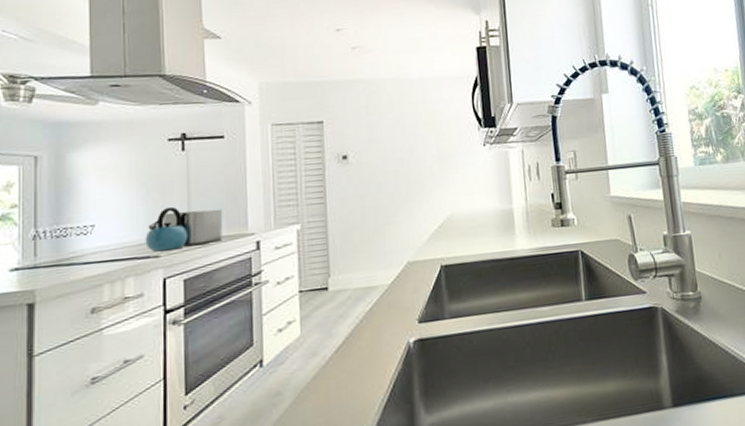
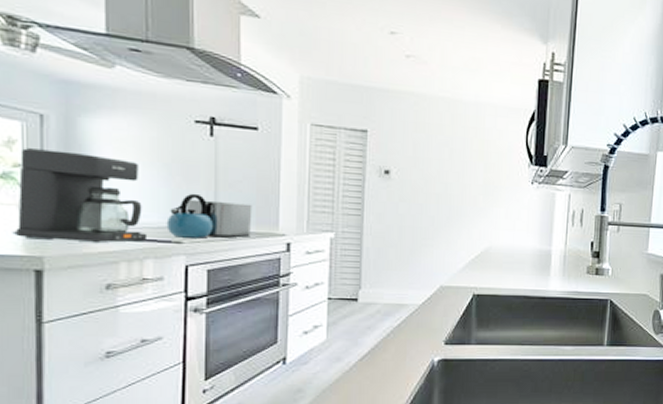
coffee maker: none [11,185,129,274] -> present [16,148,148,244]

